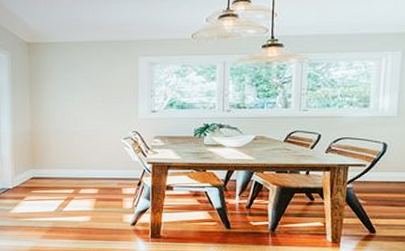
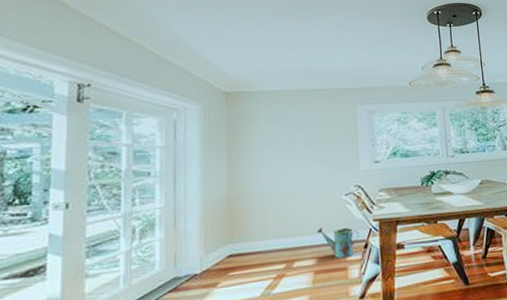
watering can: none [98,165,135,192] -> present [316,228,360,259]

